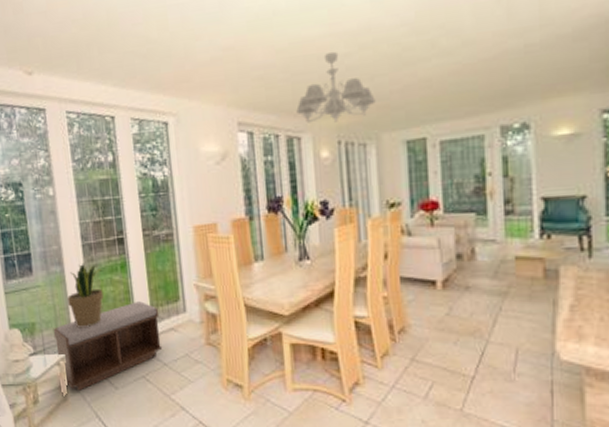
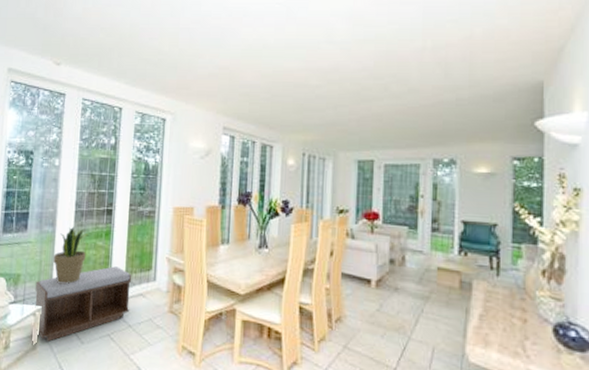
chandelier: present [296,51,376,123] -> none [272,82,337,138]

